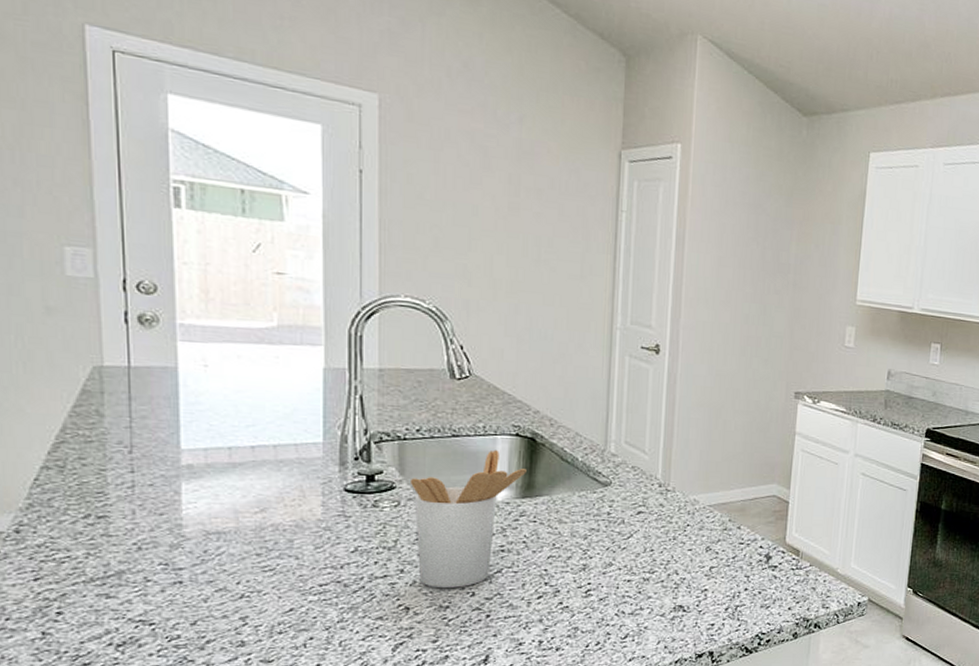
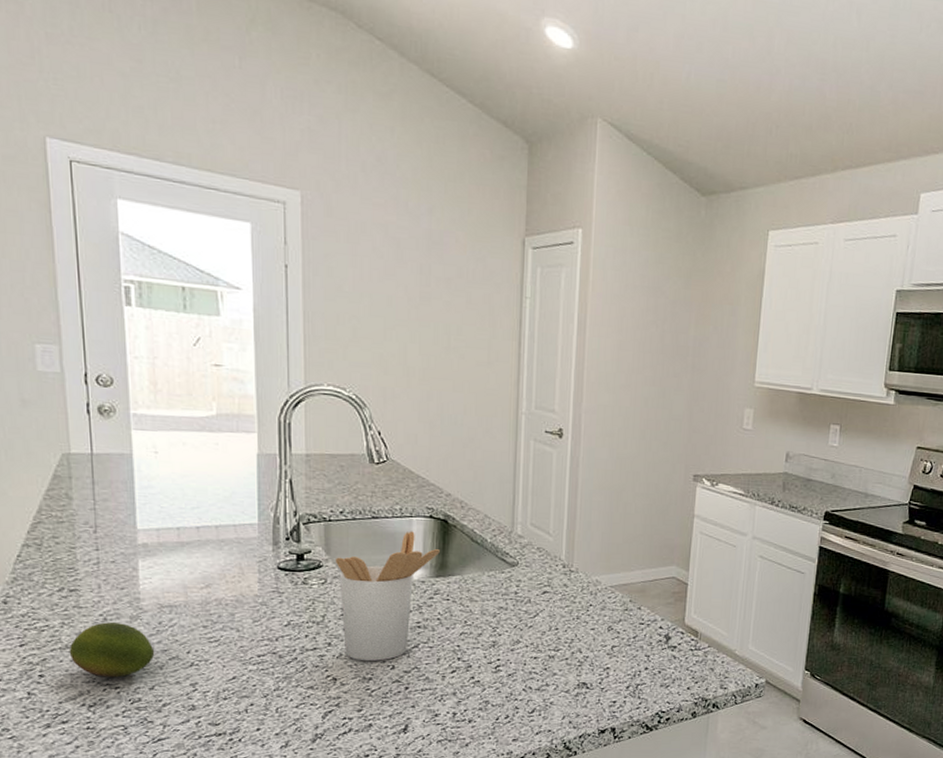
fruit: none [94,552,198,613] -> present [69,622,155,678]

